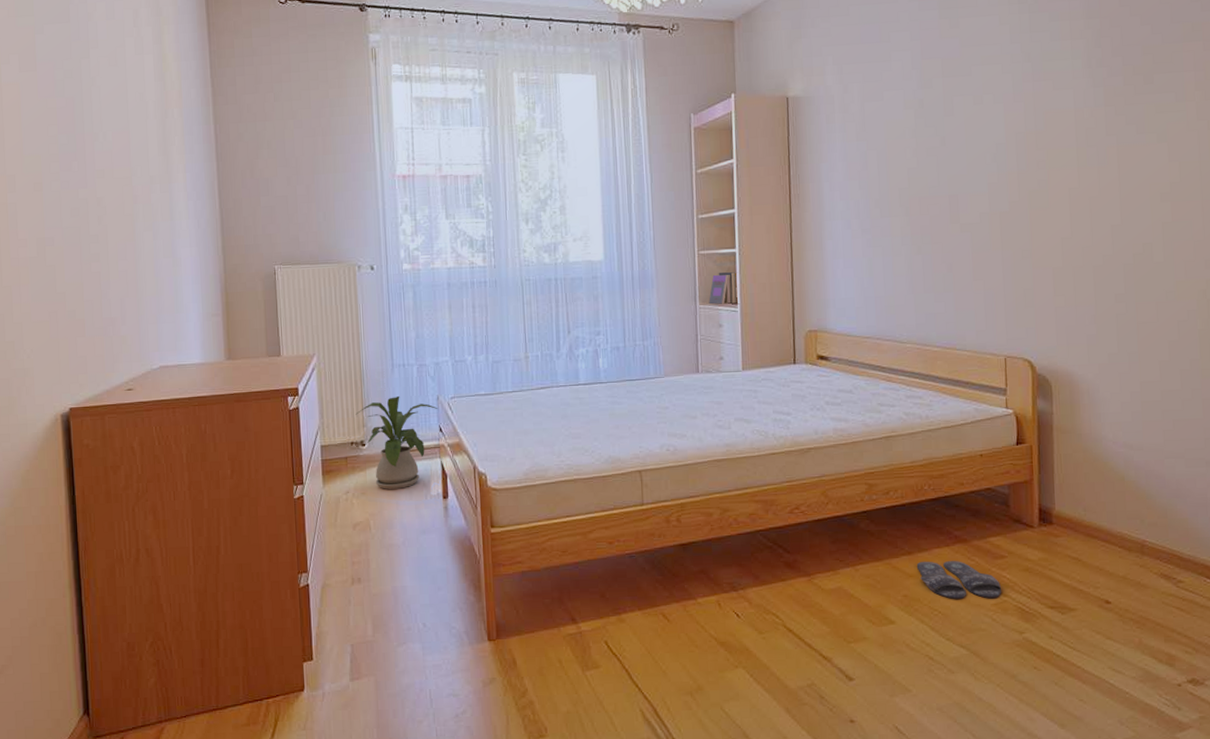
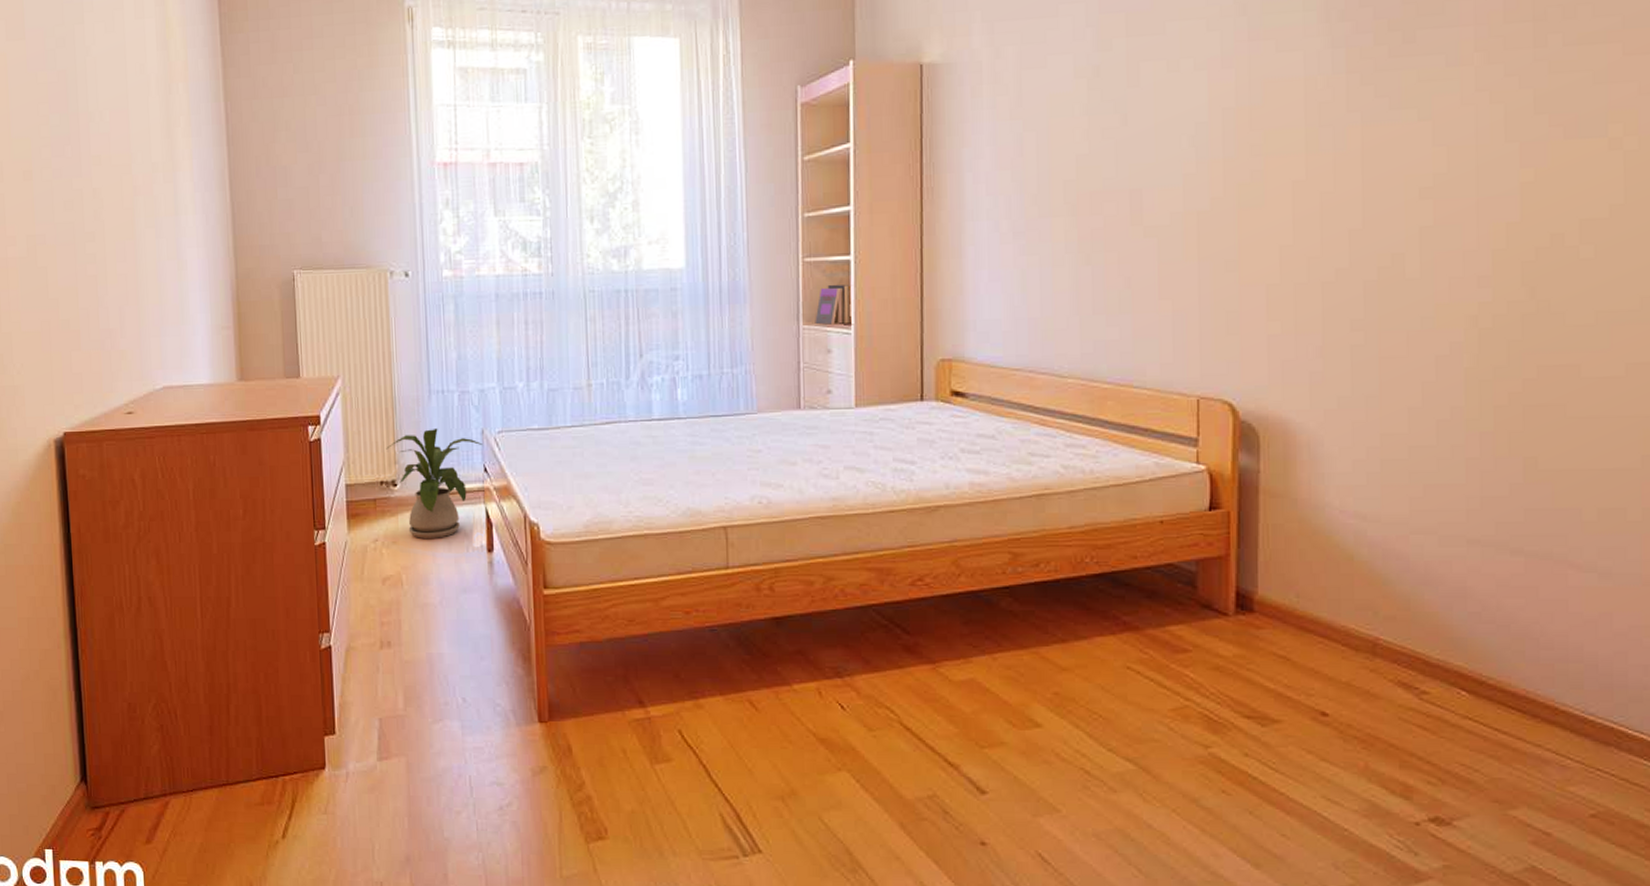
slippers: present [917,561,1002,600] -> none [1073,651,1183,703]

